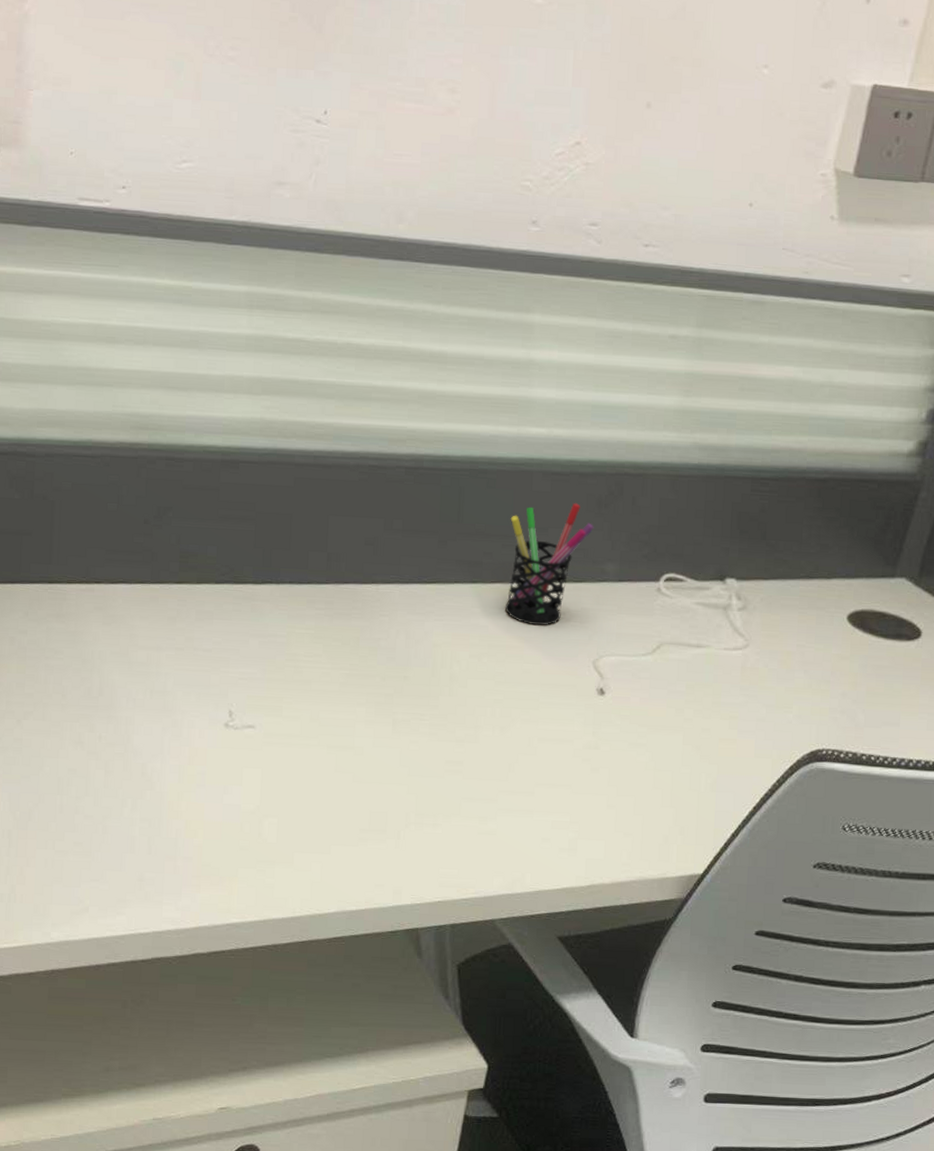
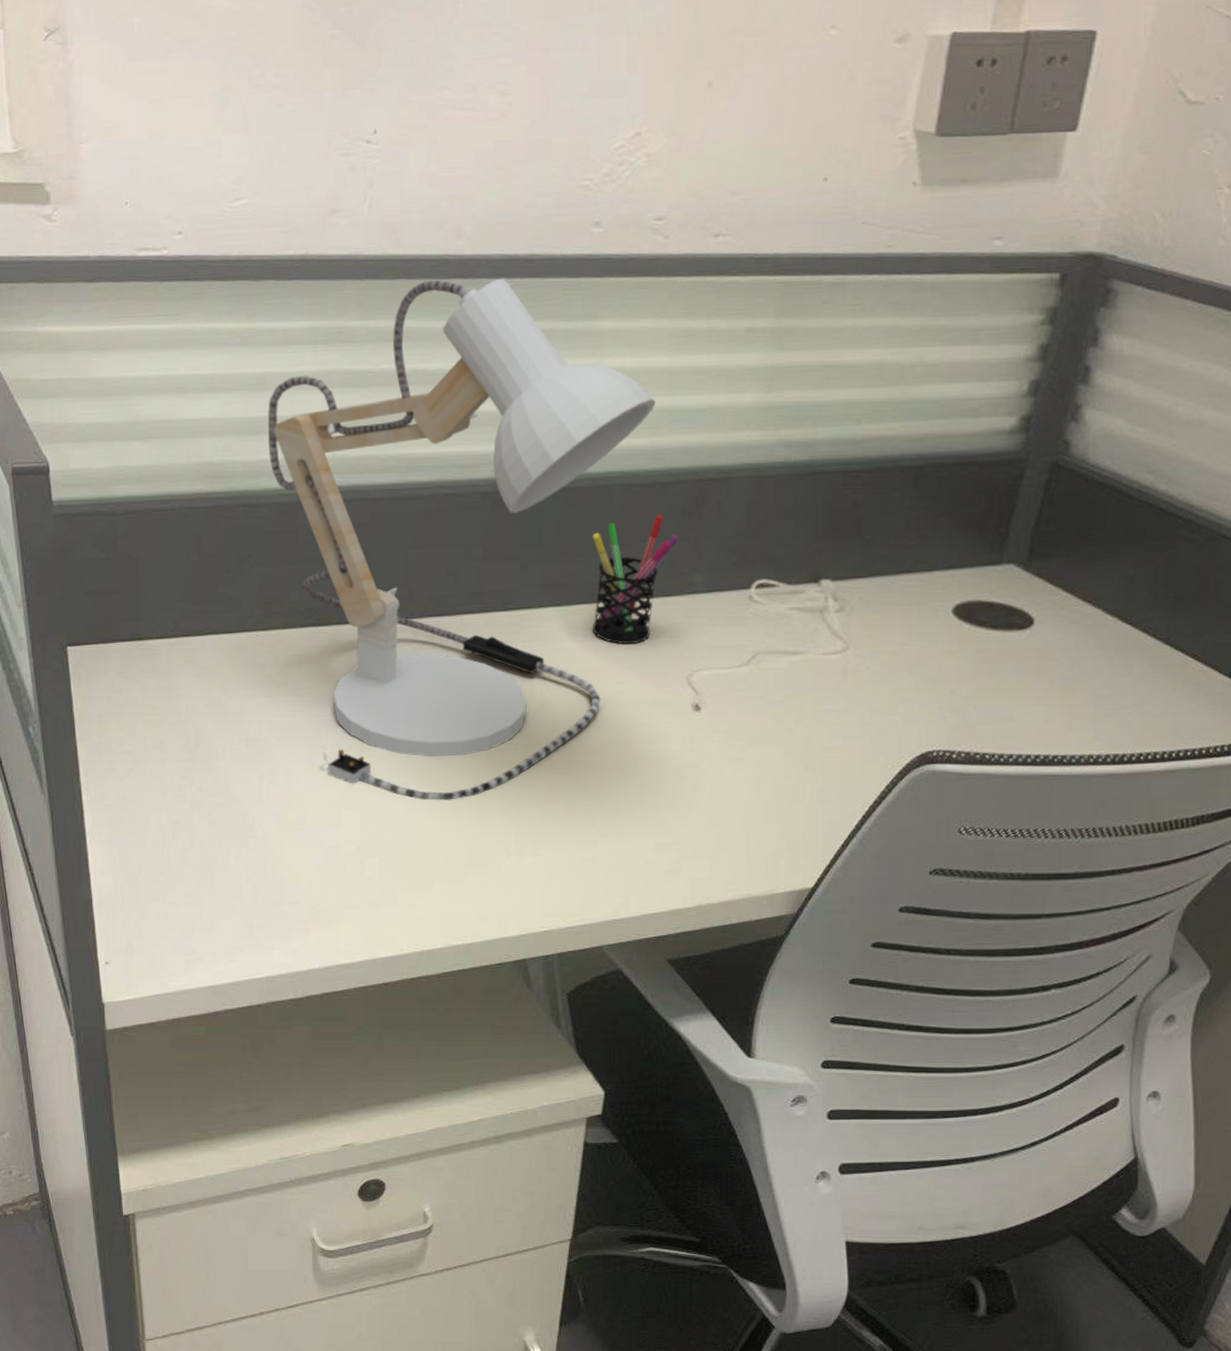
desk lamp: none [196,259,581,766] -> present [267,278,657,801]

